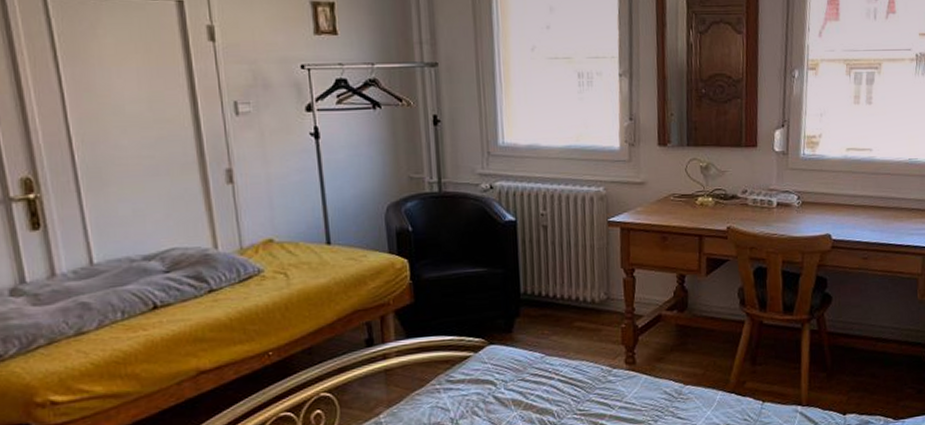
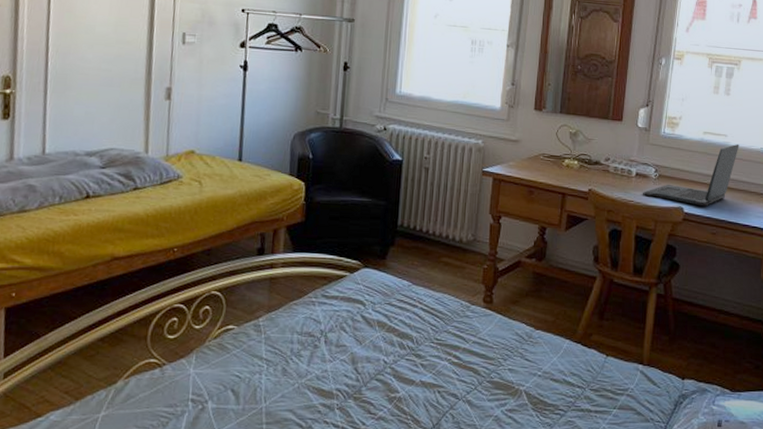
laptop: none [786,157,886,231] -> present [643,143,739,207]

